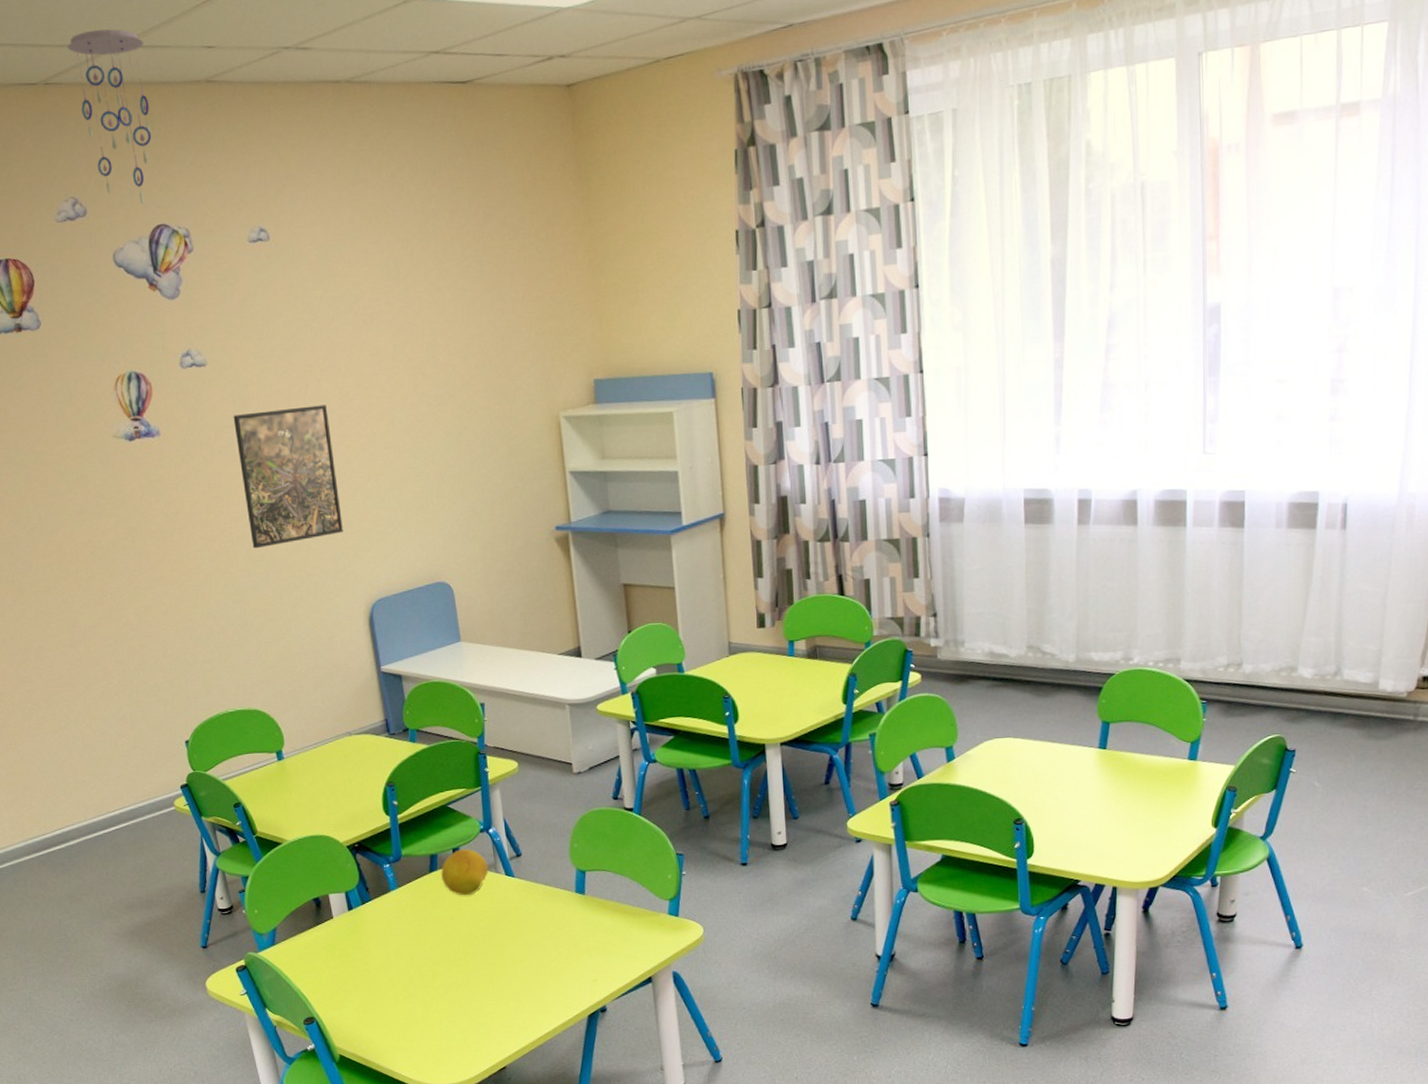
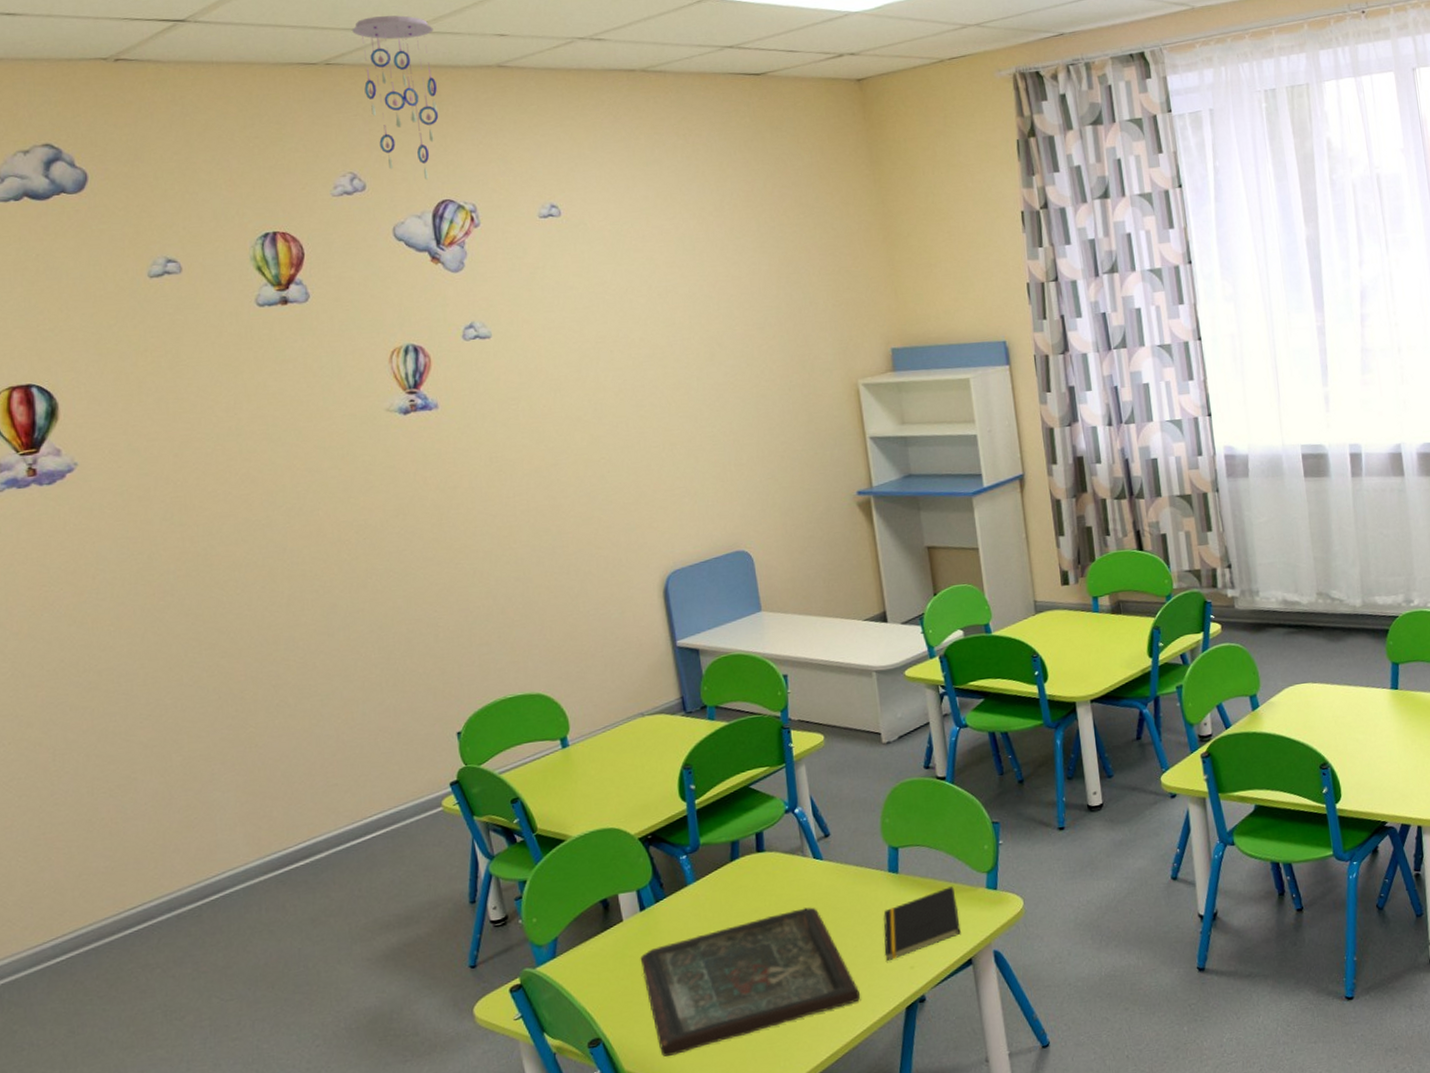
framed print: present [233,404,343,549] -> none [519,375,636,523]
board game: none [348,919,547,1038] -> present [640,907,861,1057]
fruit: present [441,849,489,896] -> none [743,832,795,885]
notepad: none [569,910,642,972] -> present [883,886,961,961]

